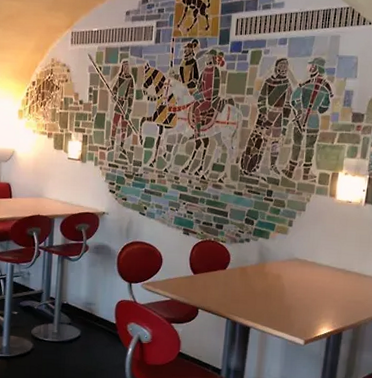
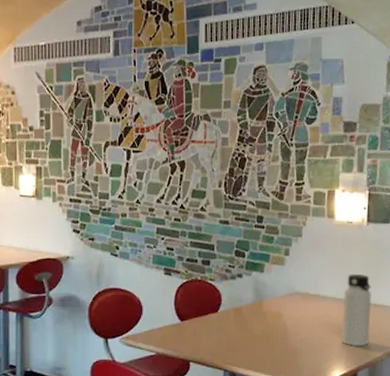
water bottle: none [331,246,363,310] -> present [341,273,372,346]

